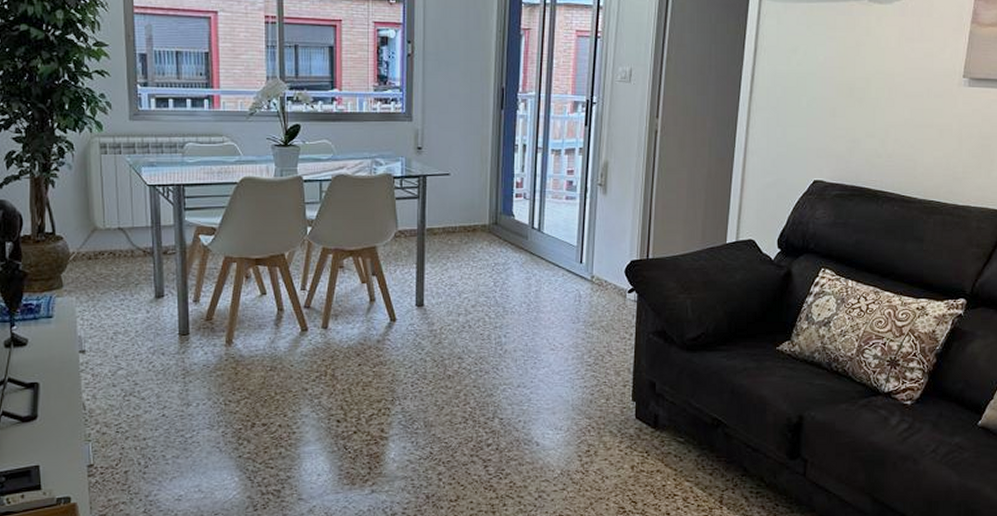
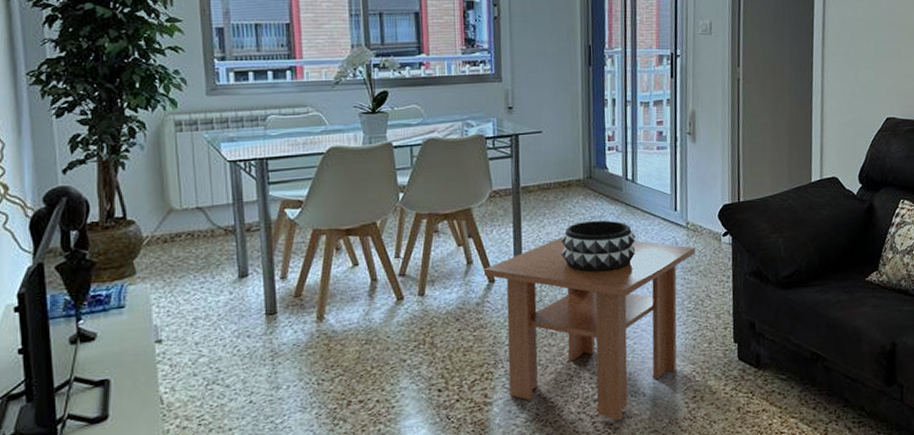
coffee table: none [385,281,598,467] -> present [483,237,695,421]
decorative bowl: none [462,268,539,319] -> present [561,220,636,273]

